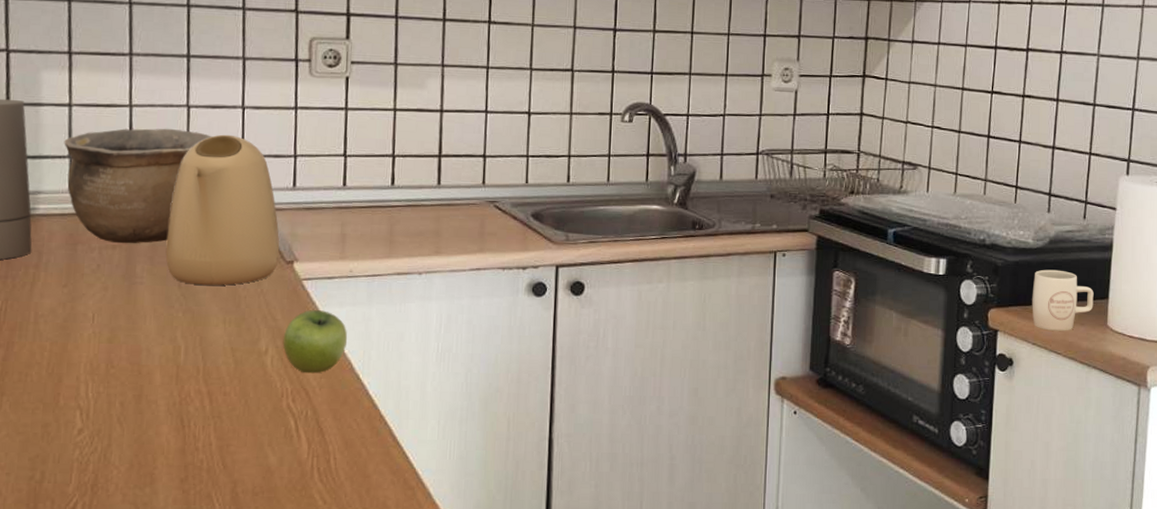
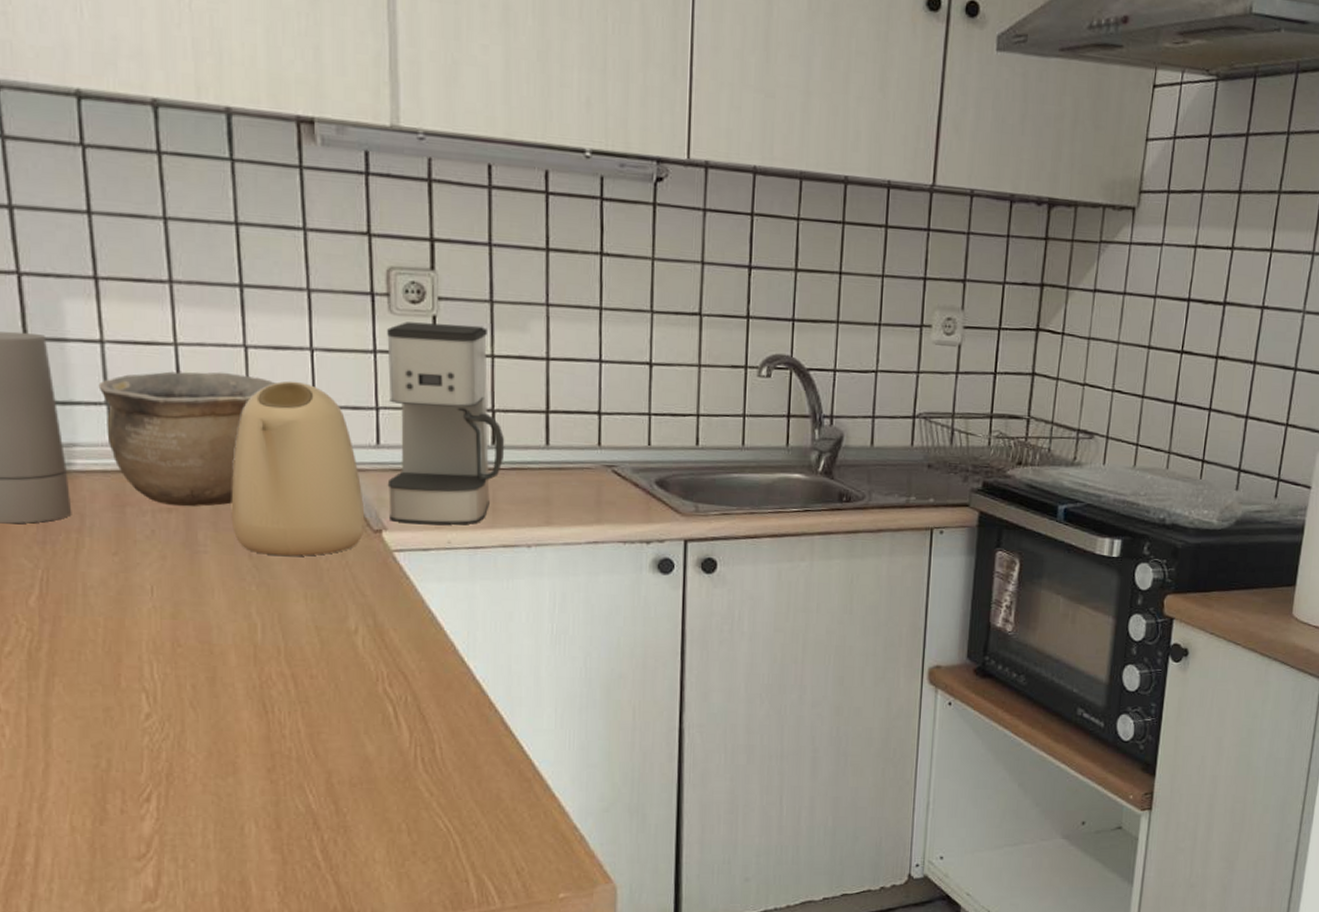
fruit: present [283,310,348,374] -> none [374,585,449,656]
coffee maker: none [300,82,403,256] -> present [387,322,505,525]
mug: present [1032,269,1094,332] -> none [1211,553,1280,621]

